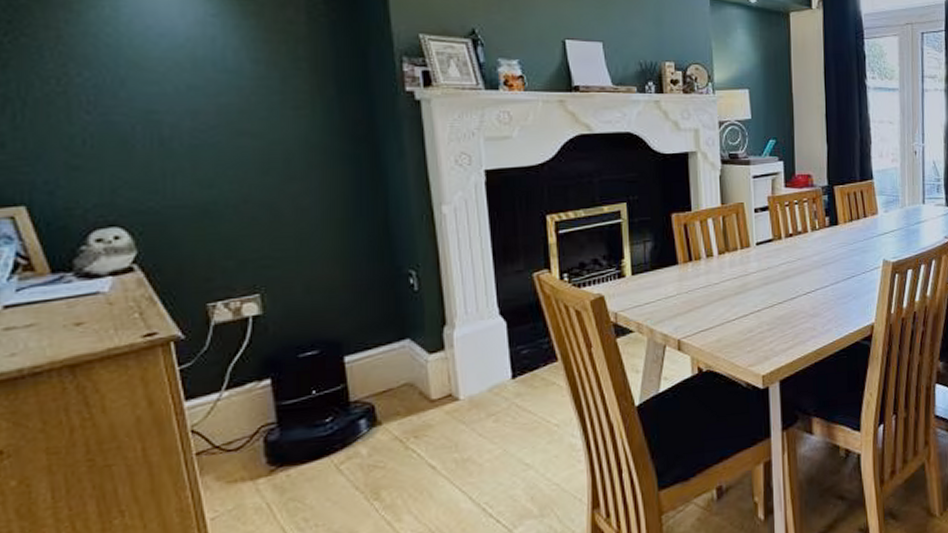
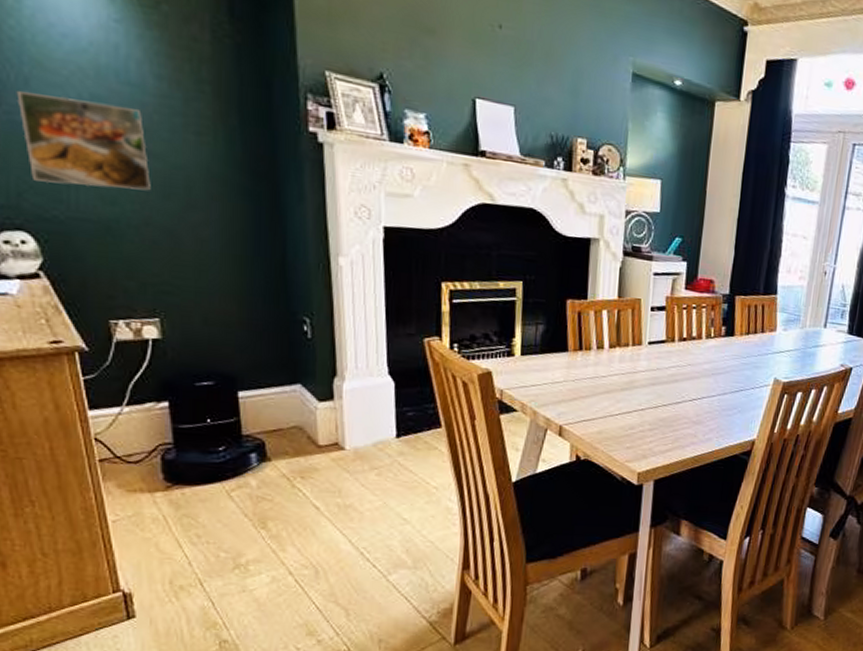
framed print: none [112,92,249,176] -> present [16,91,151,191]

